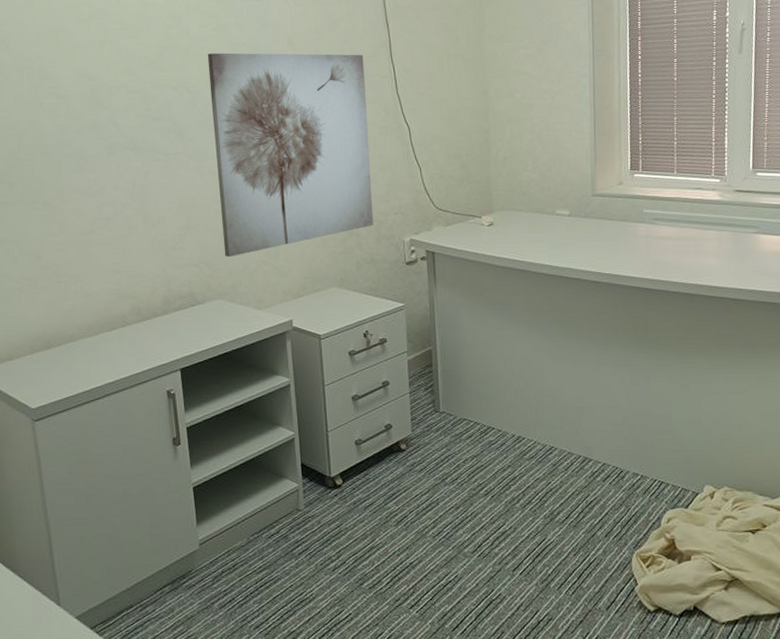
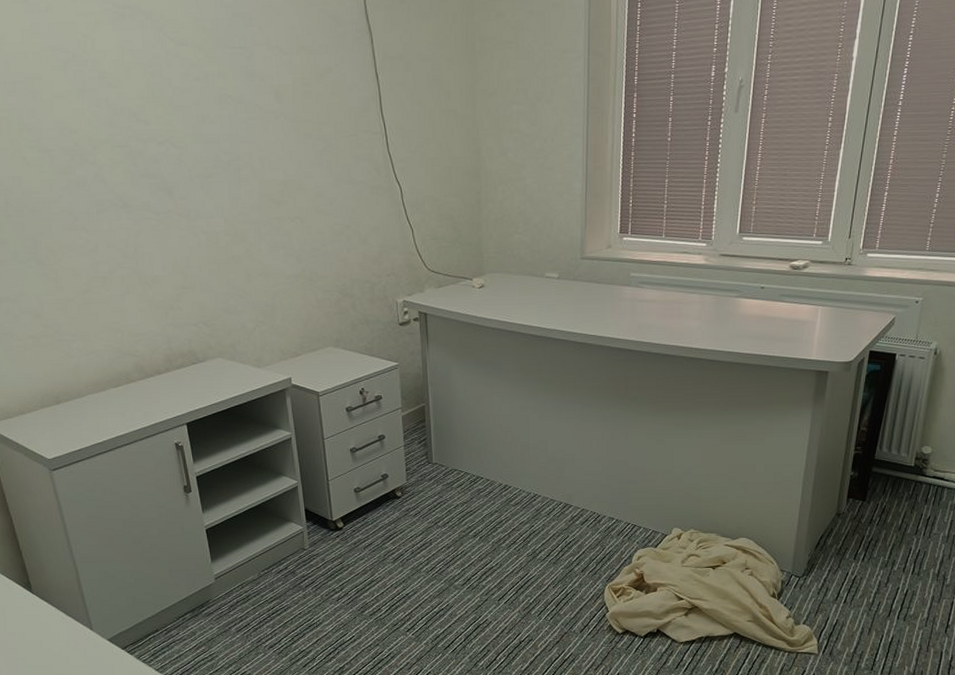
wall art: present [207,53,373,258] -> none [191,105,367,317]

